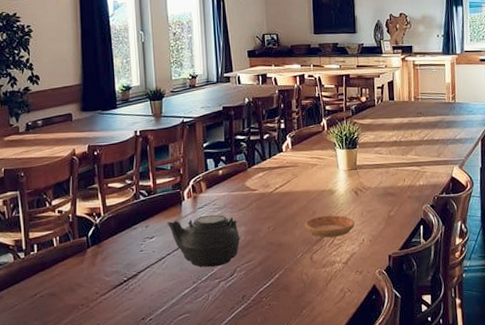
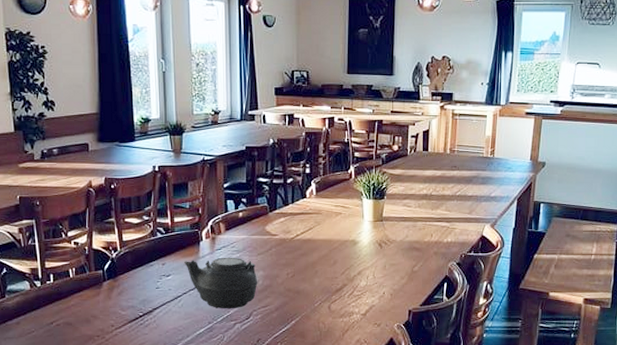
saucer: present [305,215,355,238] -> none [325,266,377,288]

